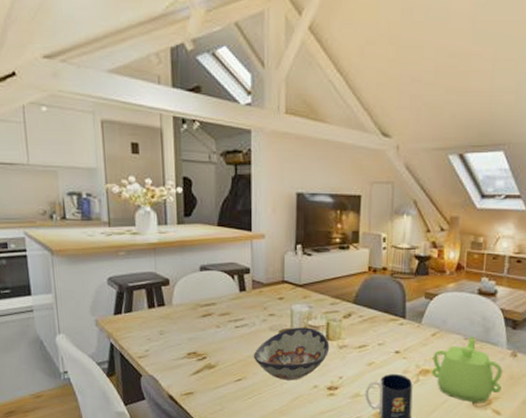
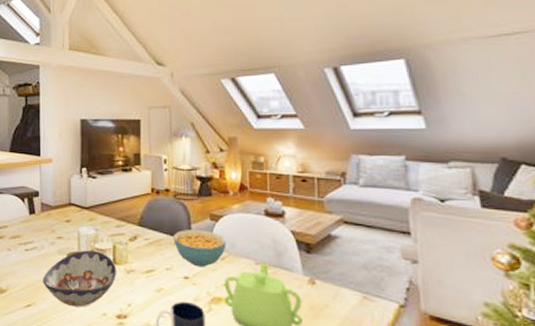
cereal bowl: none [387,307,439,342] -> present [173,230,226,267]

